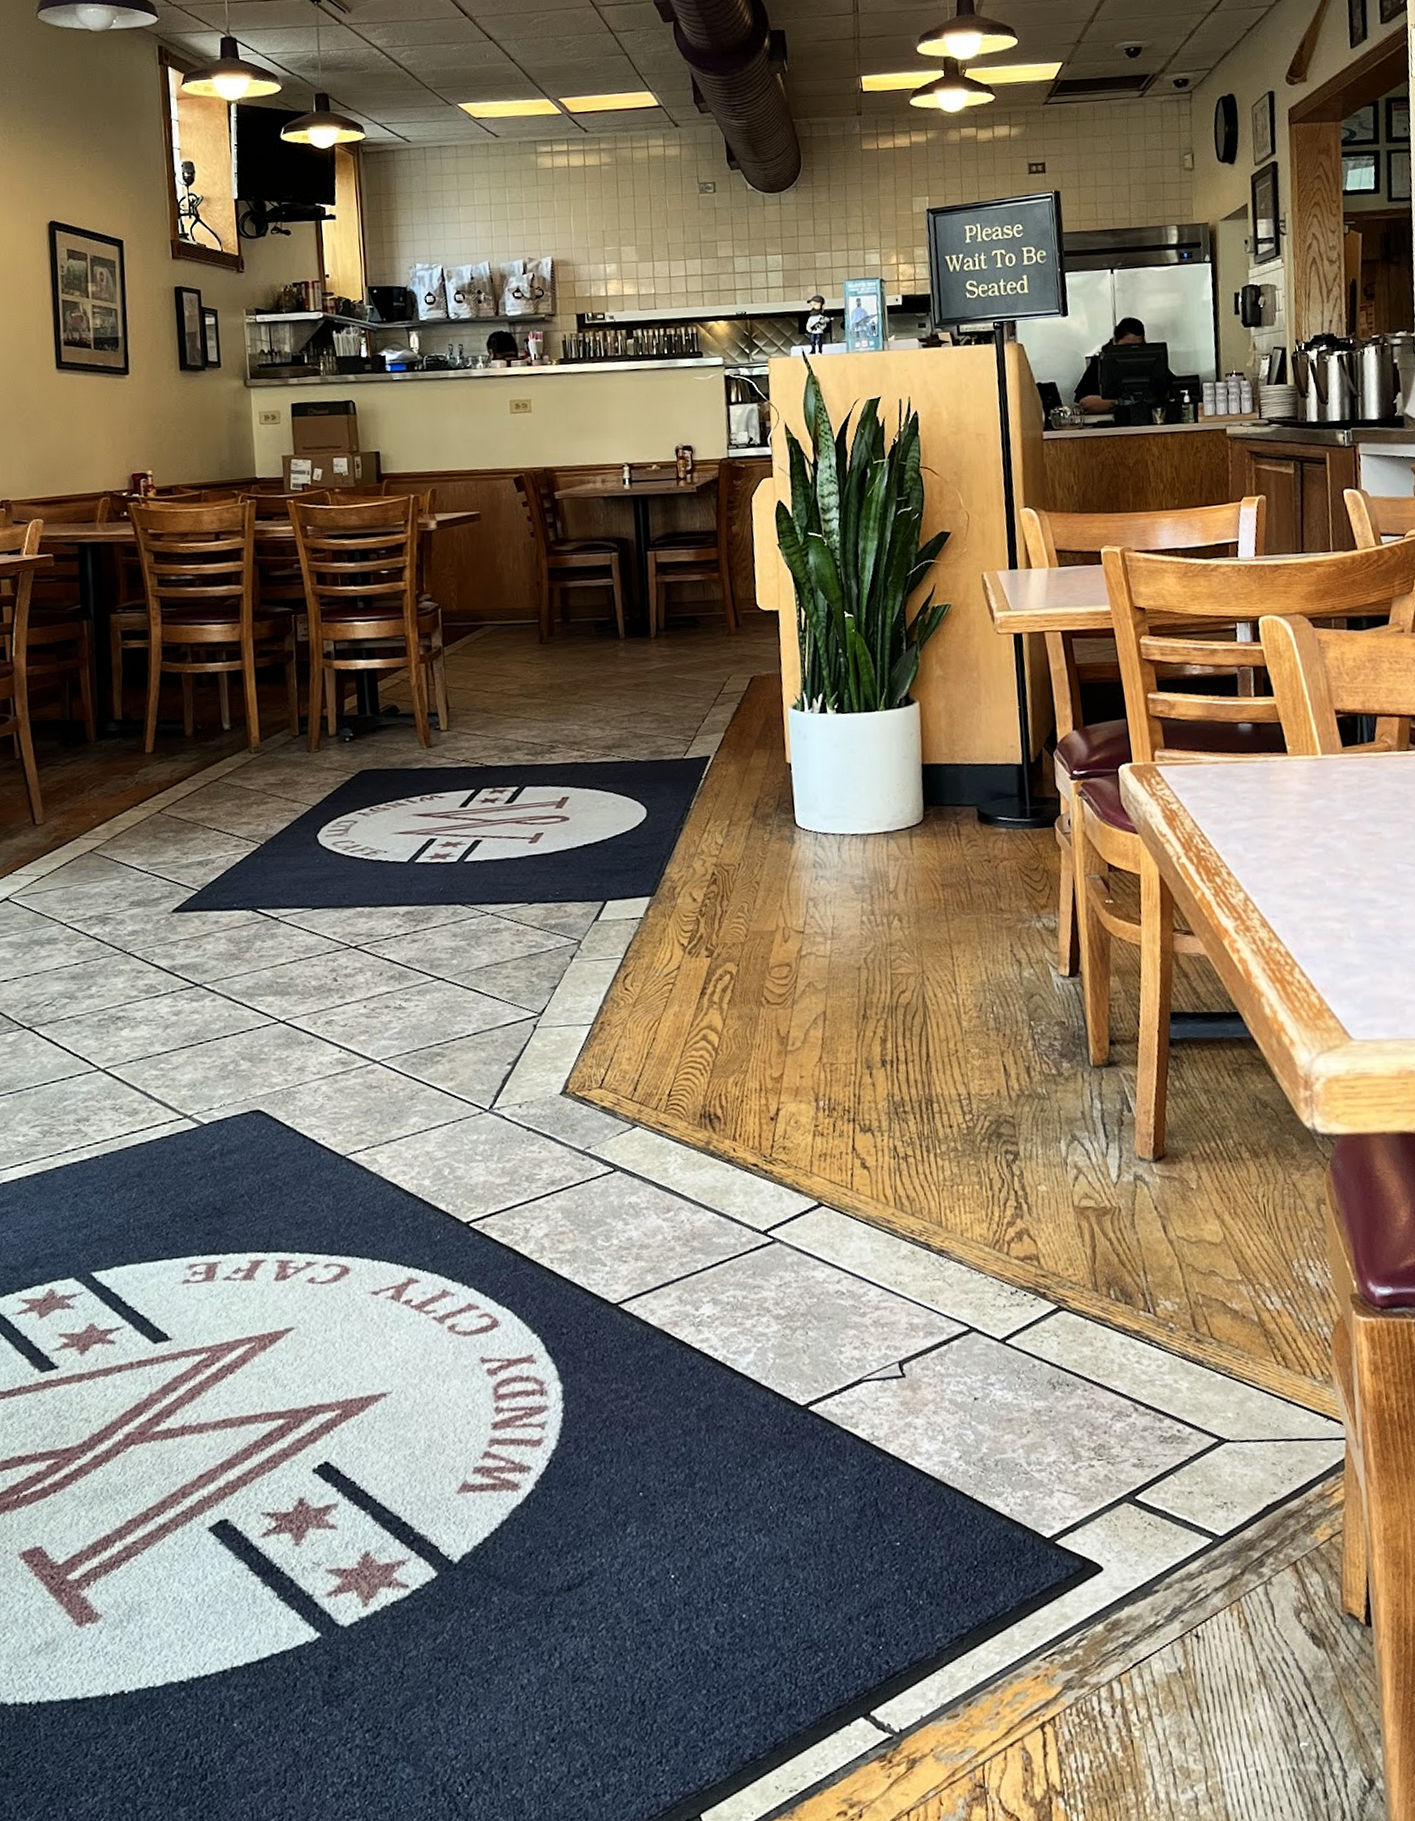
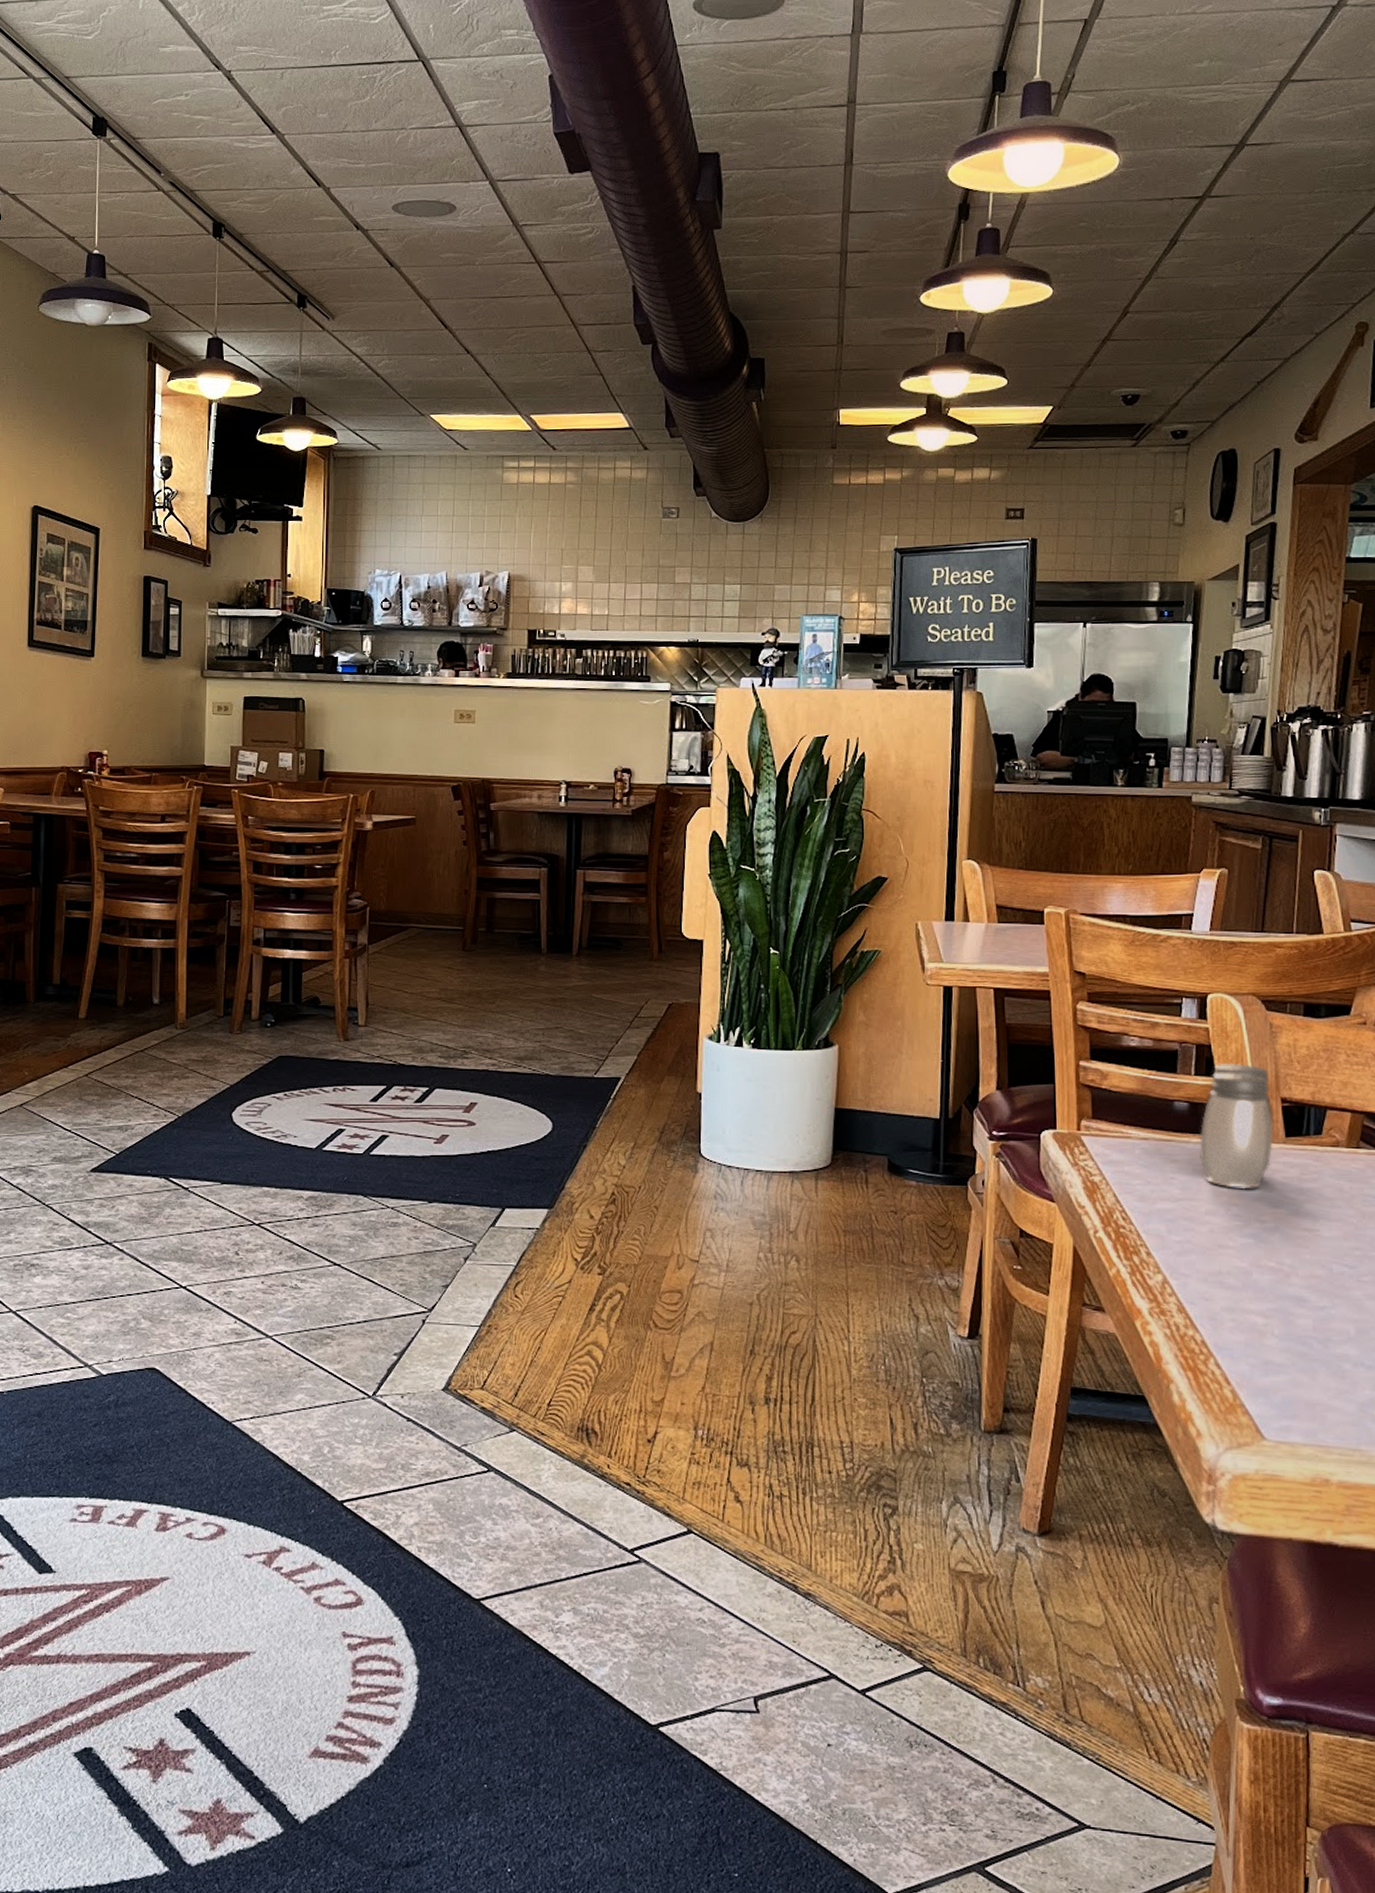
salt and pepper shaker: none [1265,681,1332,801] -> present [1199,1062,1274,1189]

